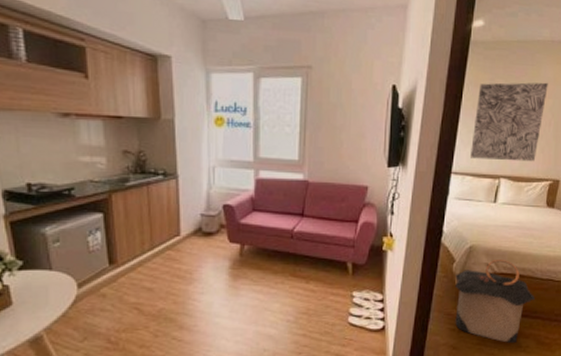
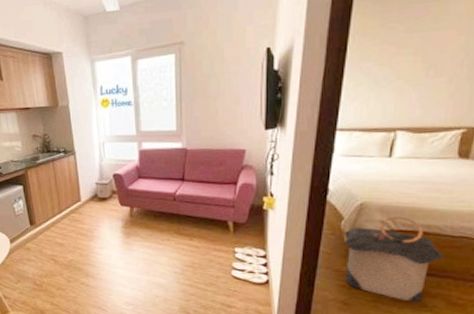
wall art: present [471,82,548,162] -> none [359,17,459,113]

